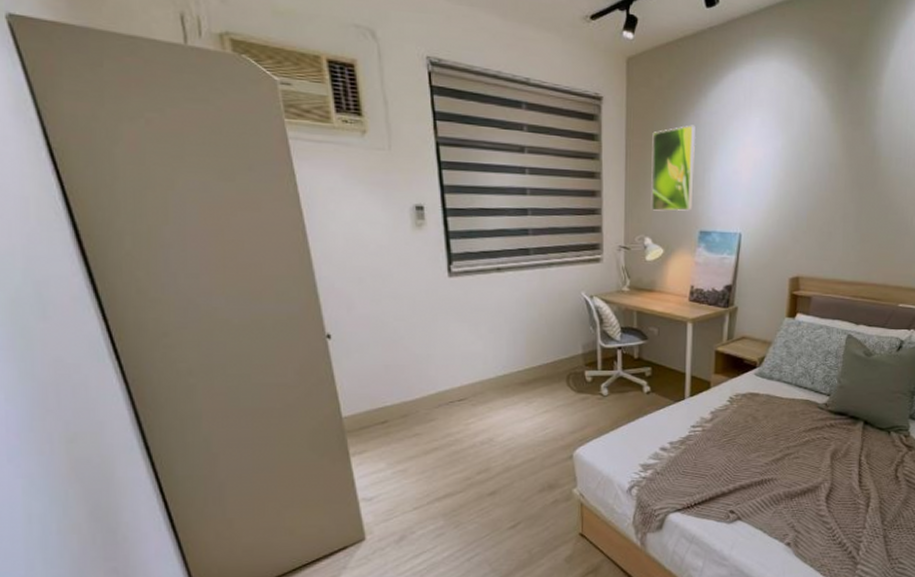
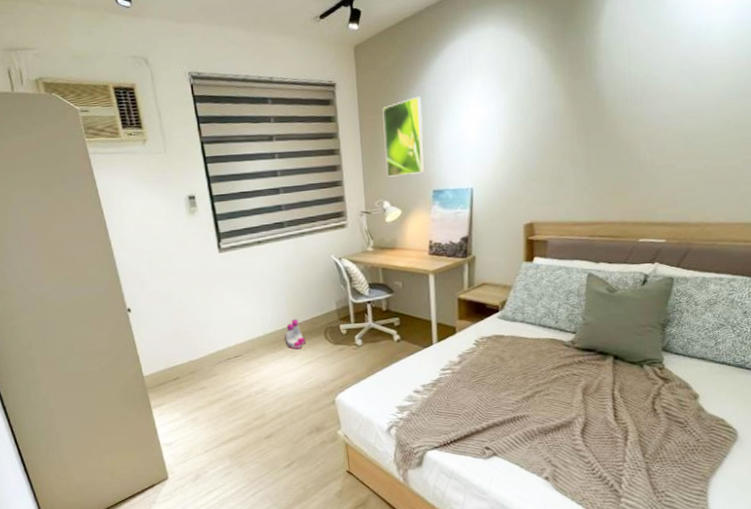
boots: none [520,361,544,396] -> present [284,319,305,350]

